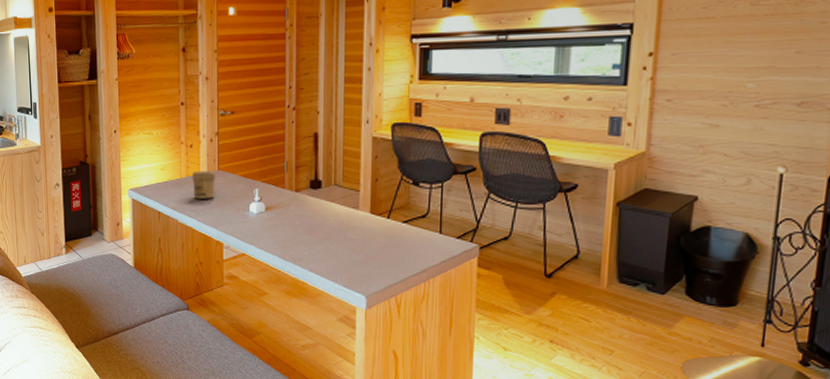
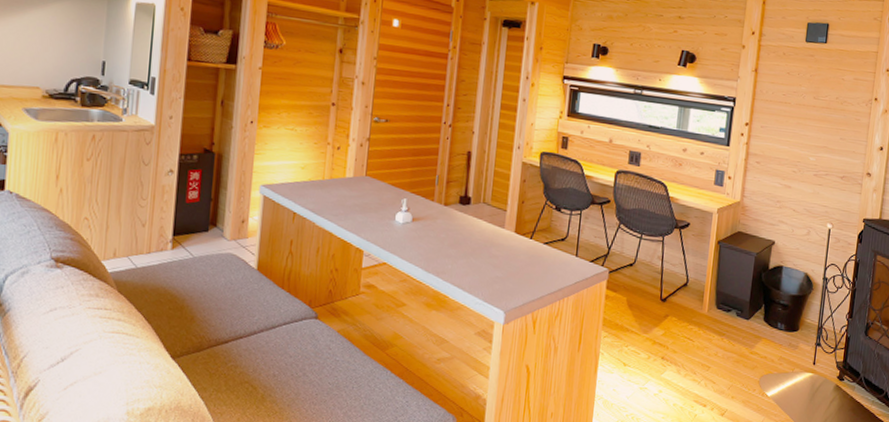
jar: present [192,170,215,199] -> none [336,173,362,204]

